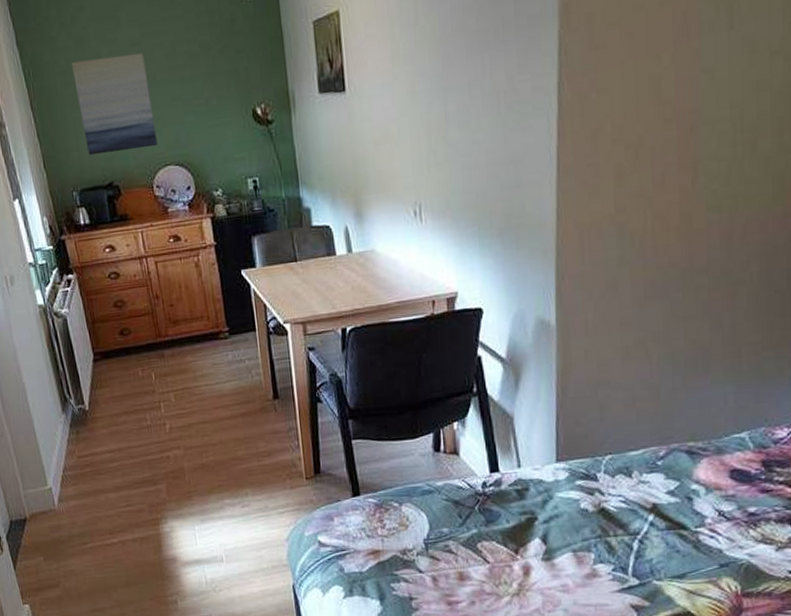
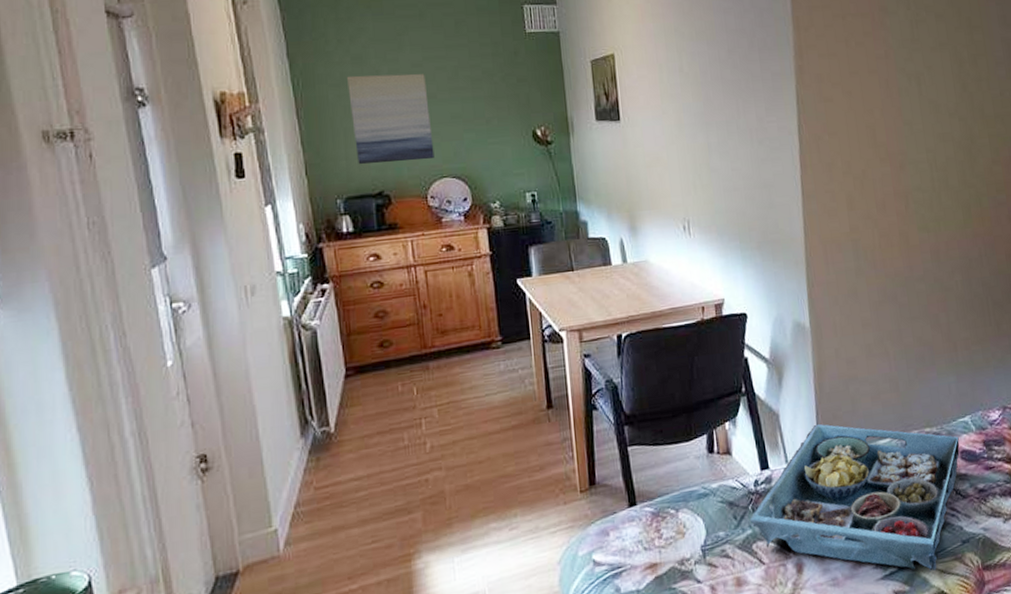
serving tray: none [475,430,730,592] -> present [749,424,960,573]

